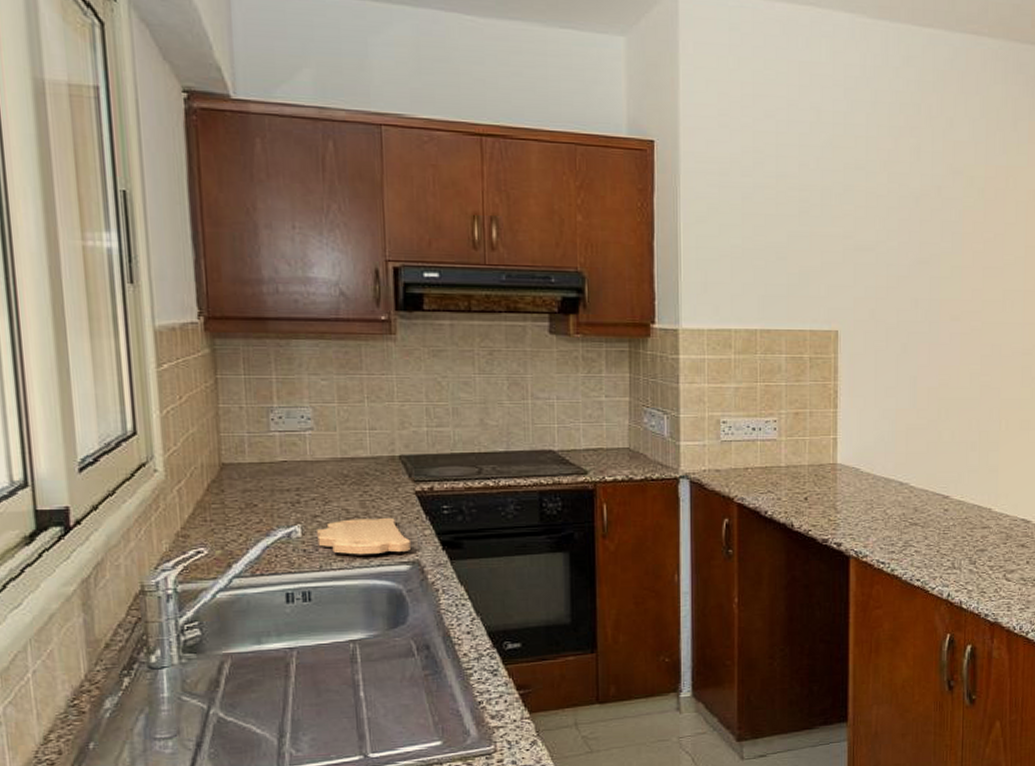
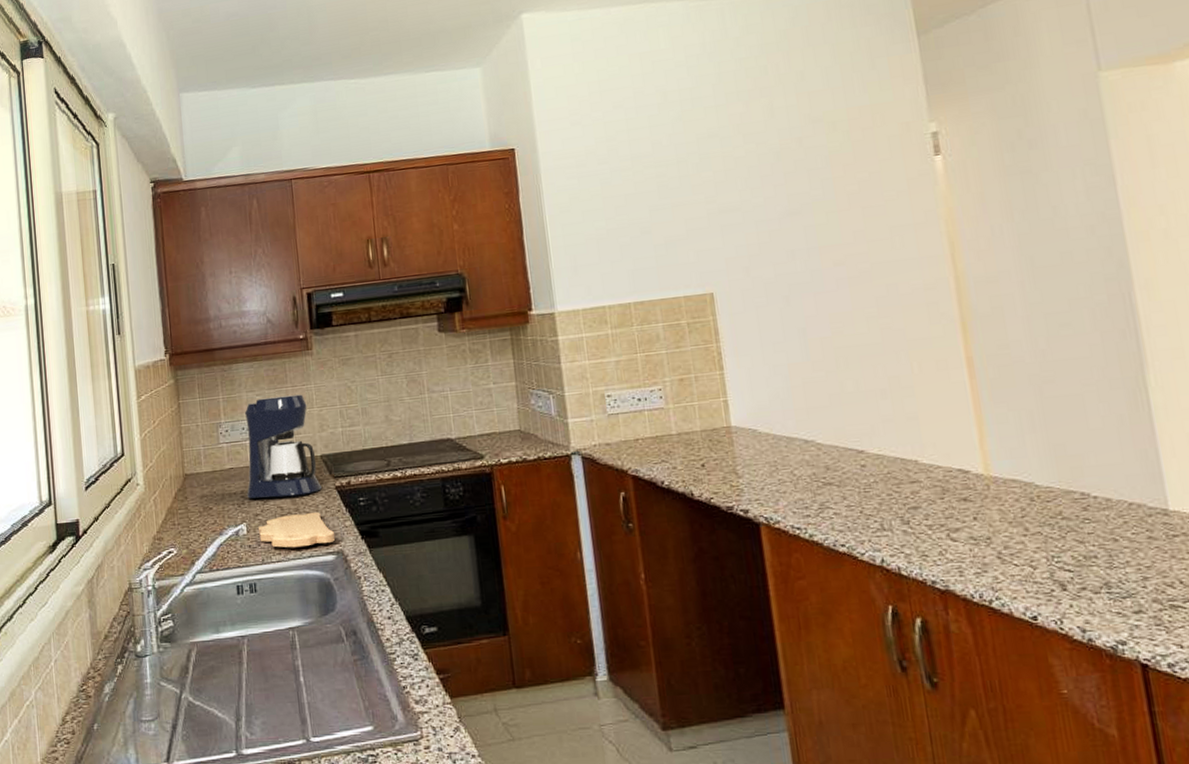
coffee maker: none [303,384,398,499] -> present [244,394,322,499]

